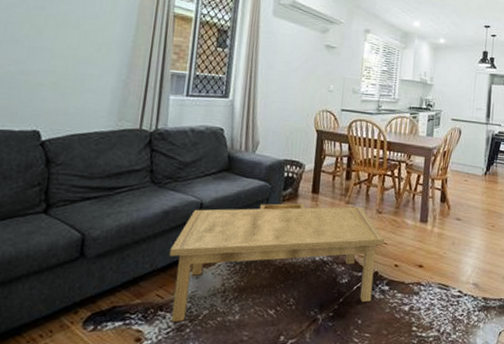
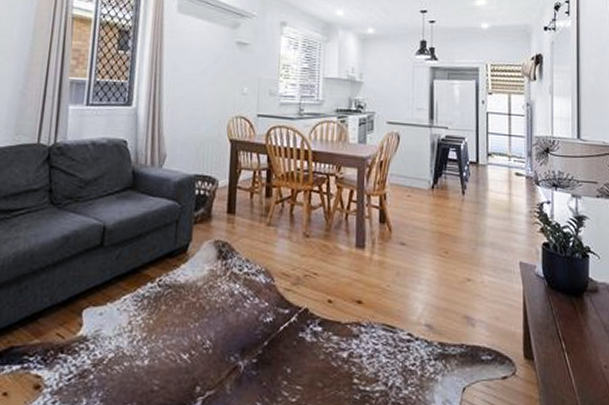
coffee table: present [169,203,385,322] -> none [70,226,314,366]

